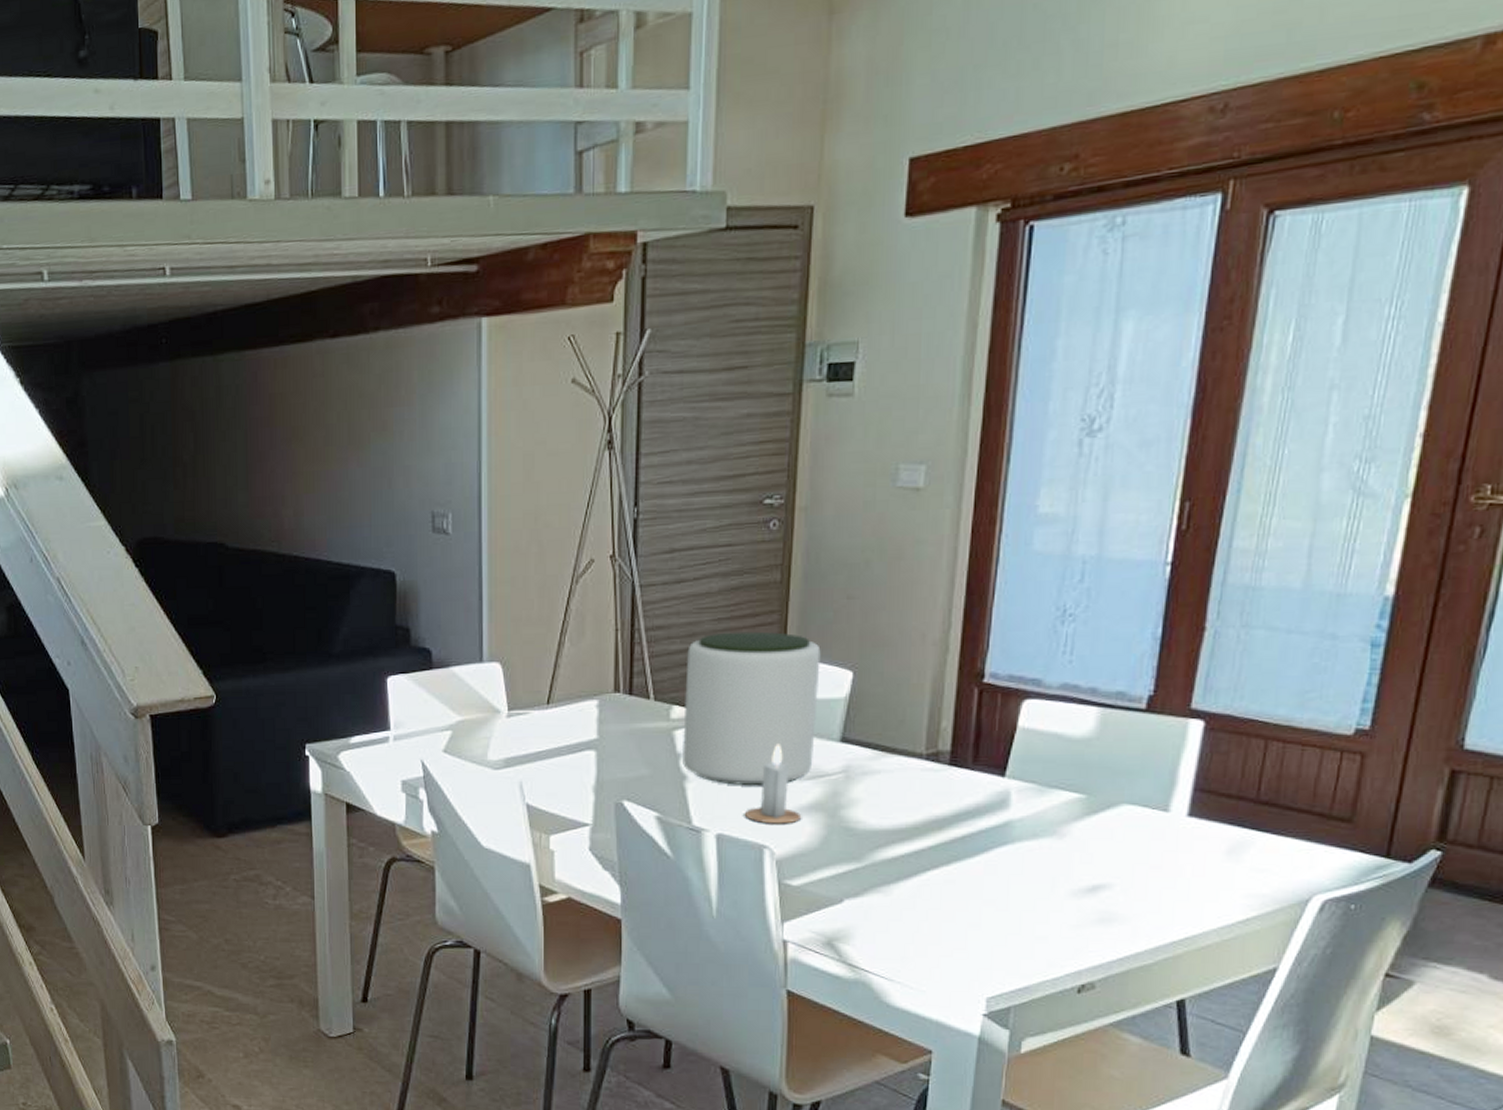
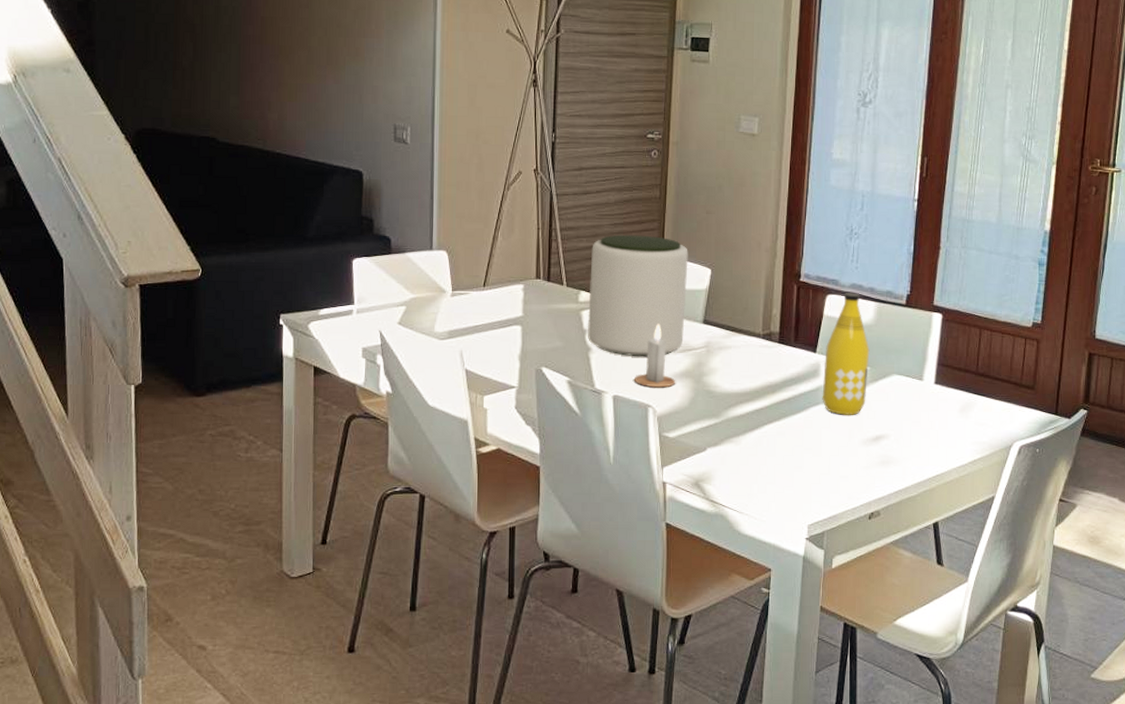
bottle: none [1012,696,1087,858] -> present [822,293,870,415]

